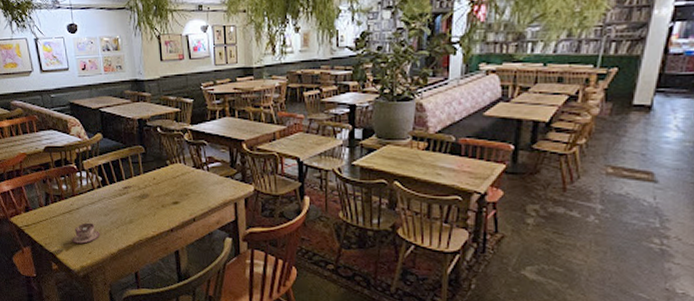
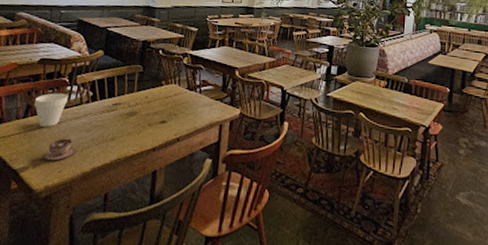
cup: none [51,180,80,213] -> present [34,93,68,127]

